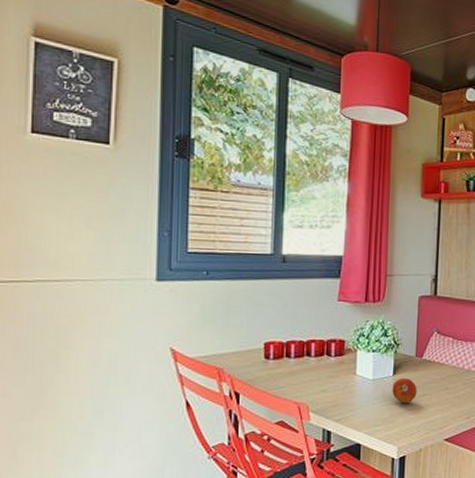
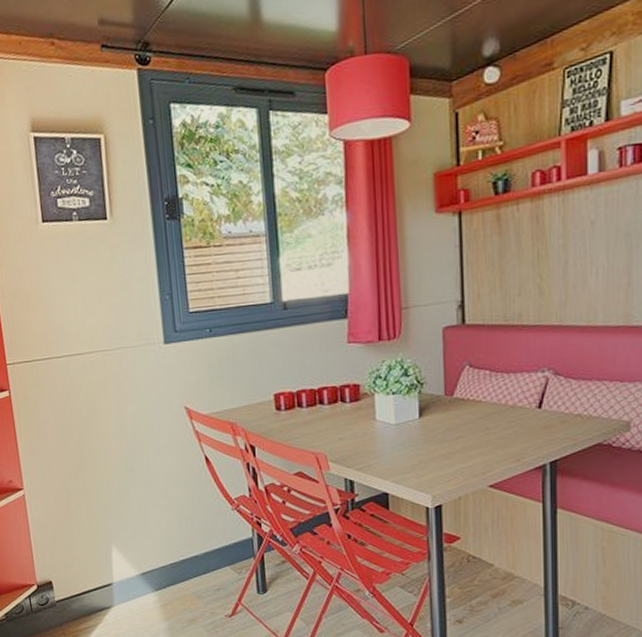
fruit: present [392,378,417,404] -> none [419,420,450,448]

